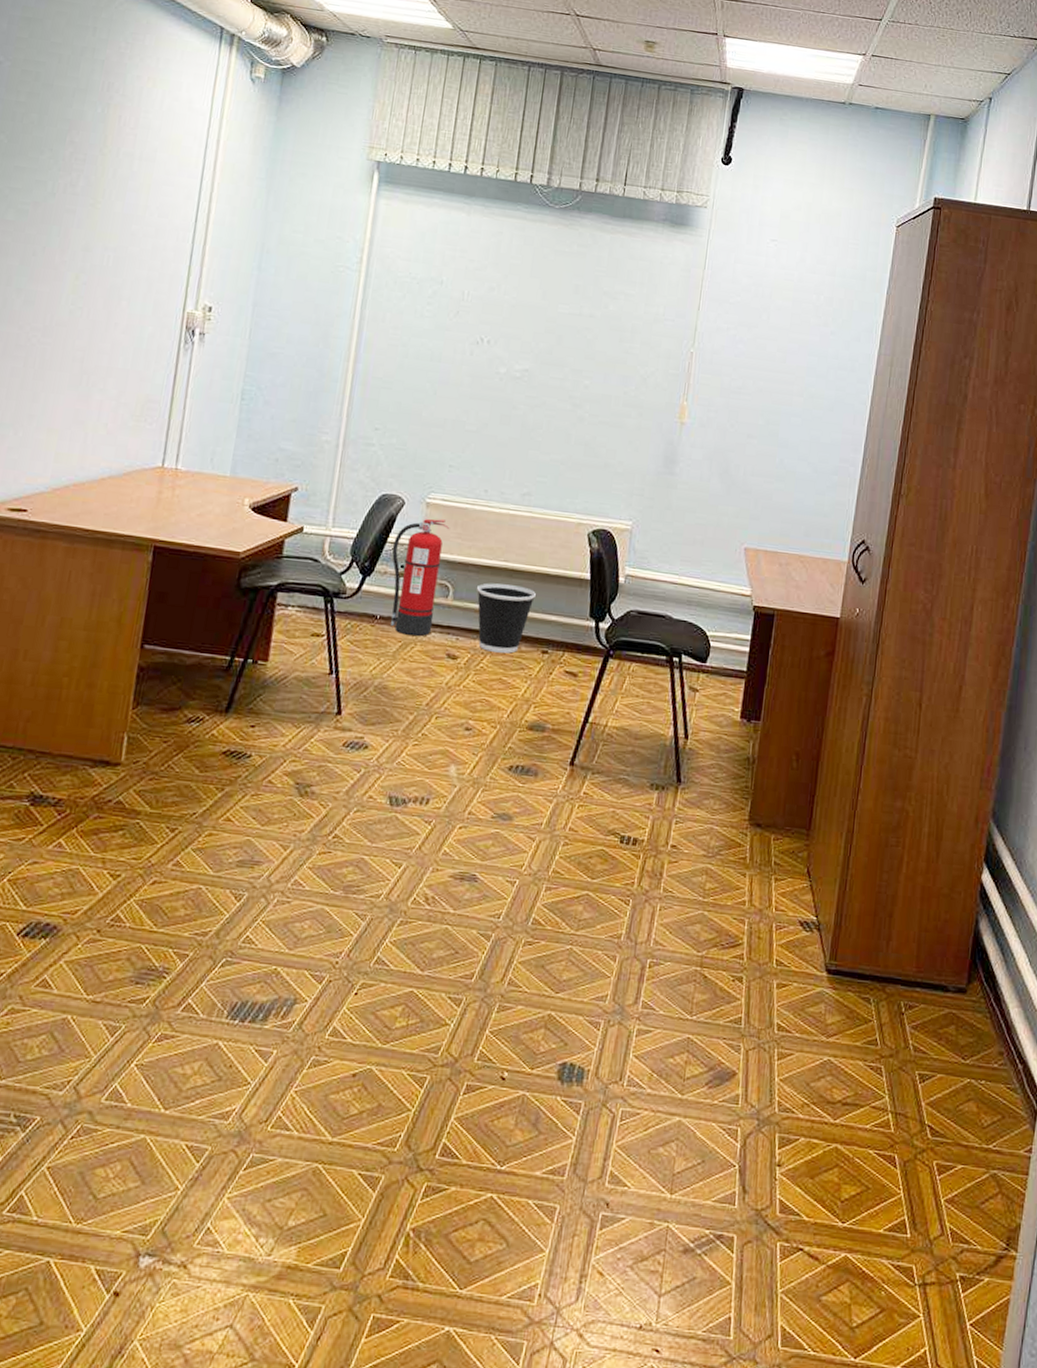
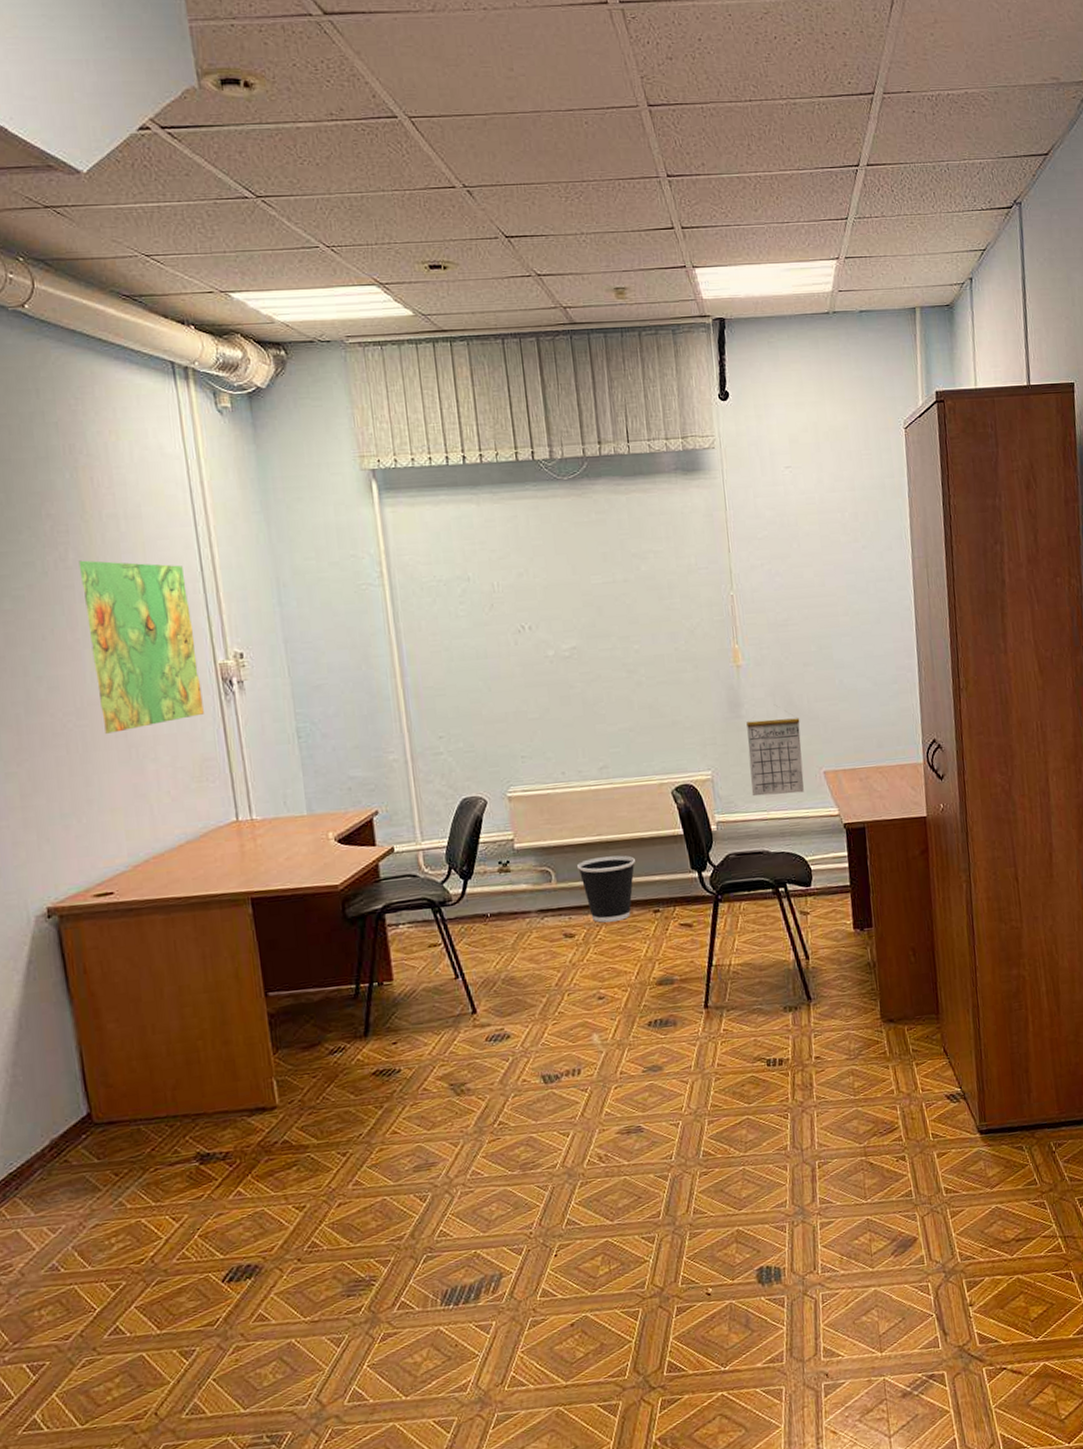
map: none [64,189,179,358] -> present [78,560,204,734]
fire extinguisher: present [391,519,450,636] -> none [485,809,544,926]
calendar: none [667,470,732,564] -> present [746,705,804,797]

